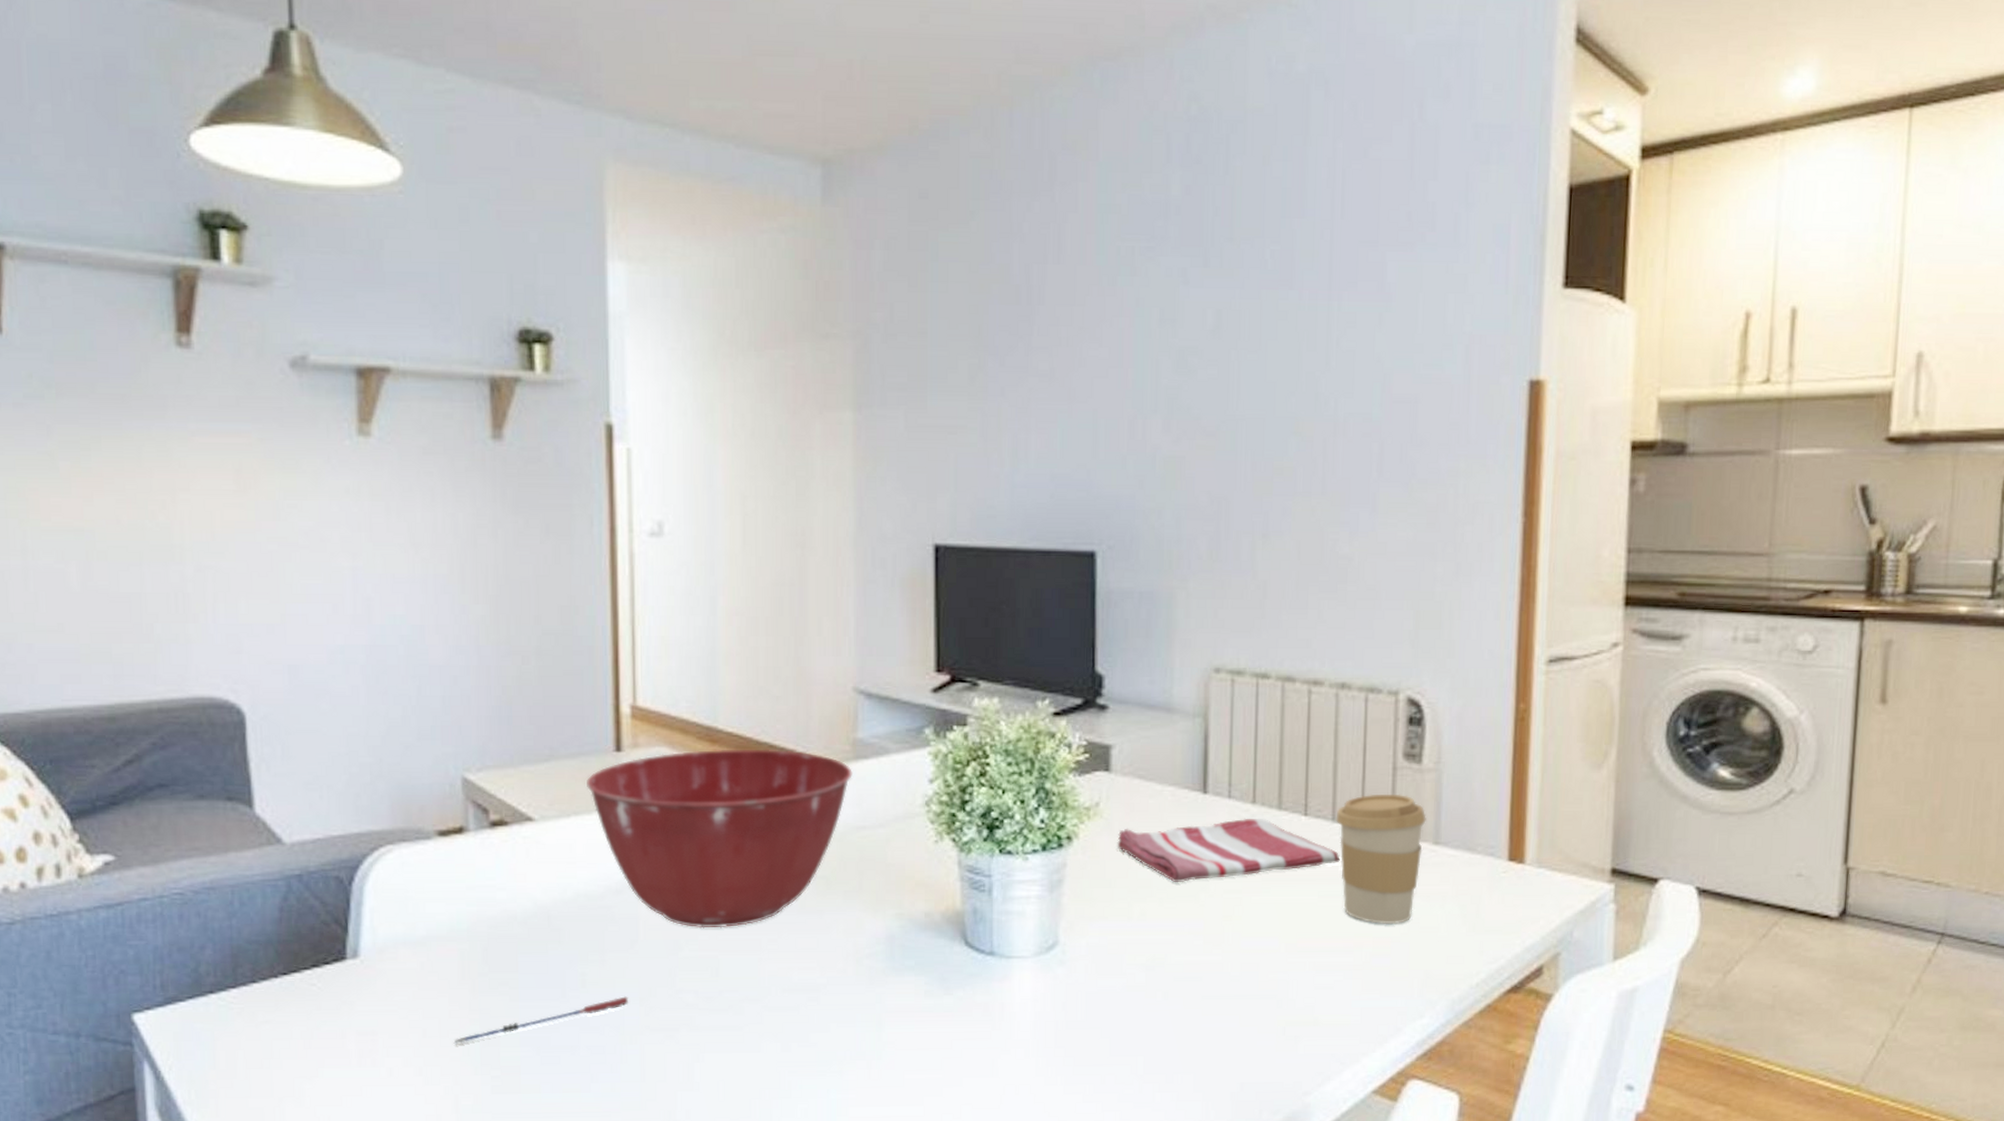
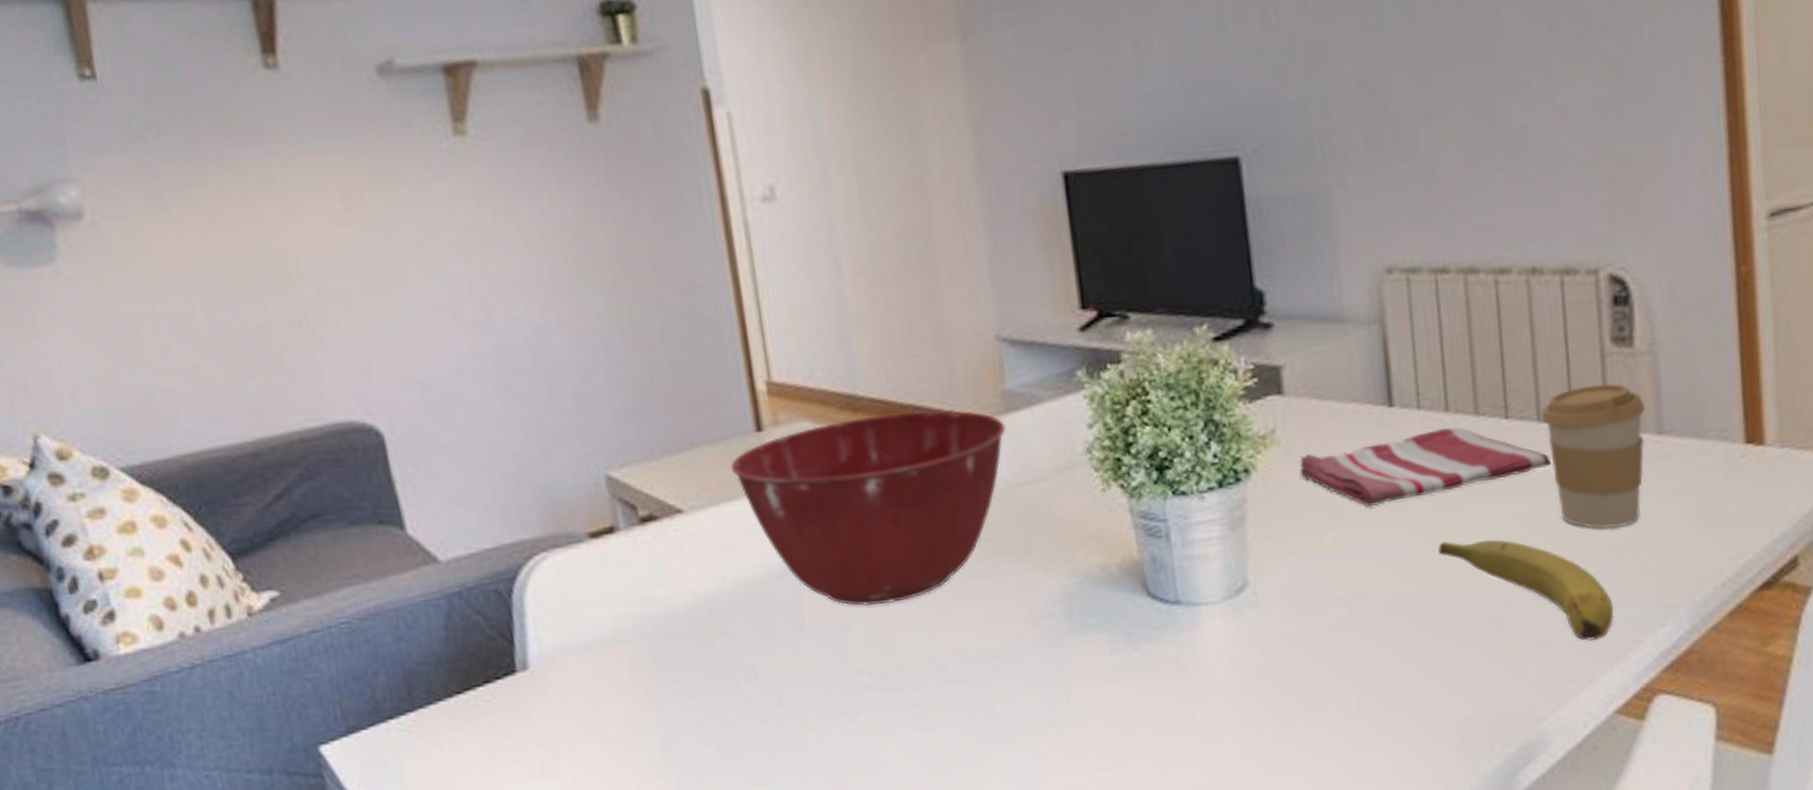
pen: present [453,996,628,1045] -> none [633,683,803,749]
fruit: none [1233,921,1381,1025] -> present [1438,539,1614,641]

